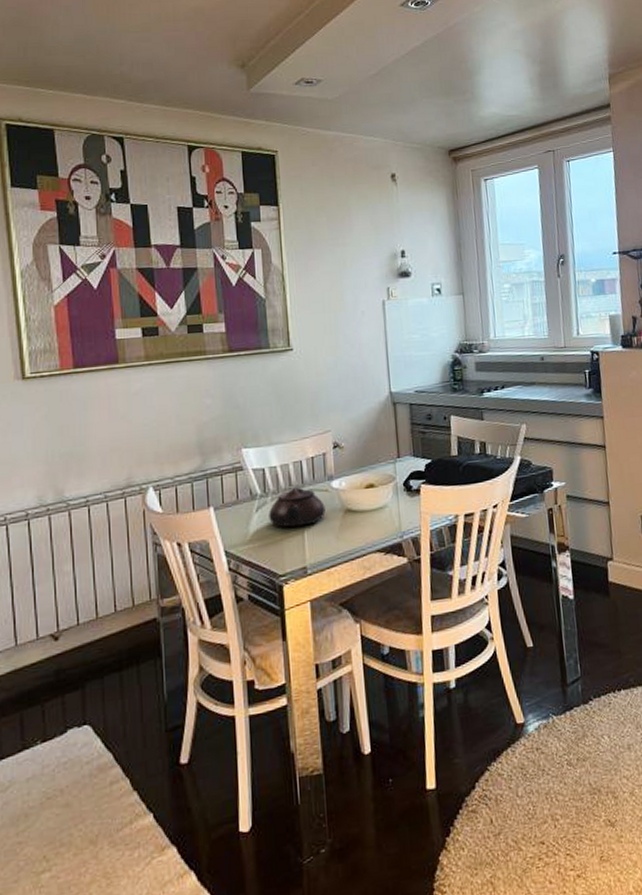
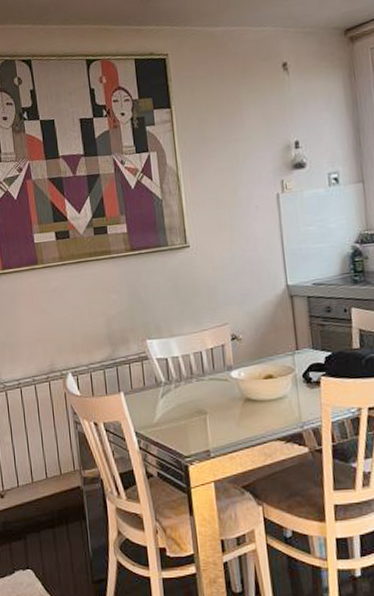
teapot: present [269,487,326,527] -> none [173,376,226,413]

